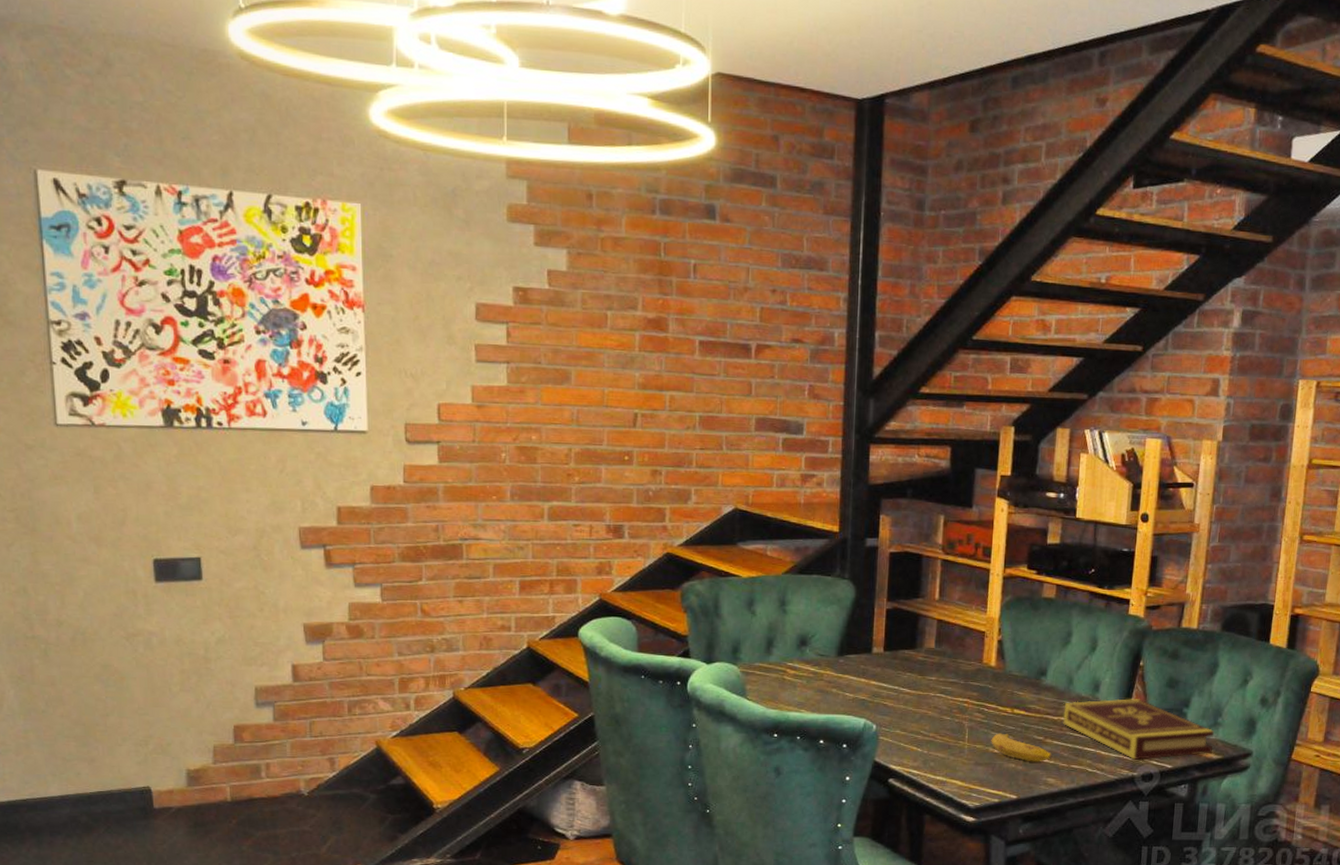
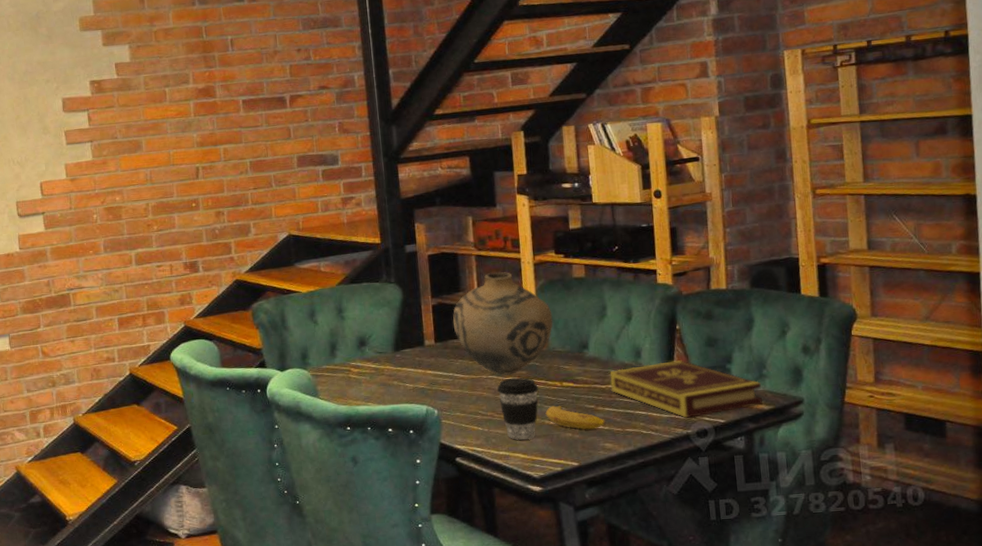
vase: none [906,581,1015,695] -> present [452,272,553,375]
coffee cup: none [944,698,988,767] -> present [497,377,539,441]

